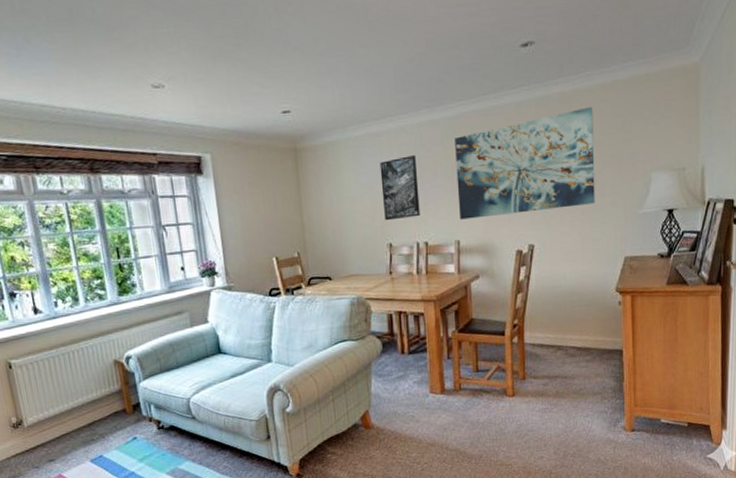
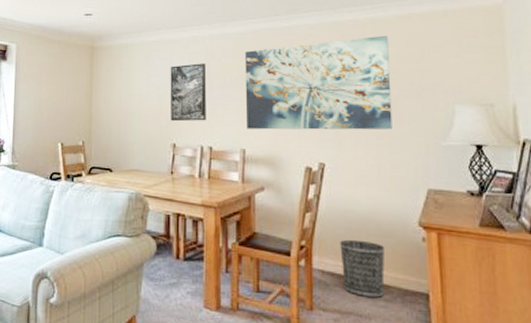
wastebasket: none [548,312,586,361] -> present [340,239,385,298]

